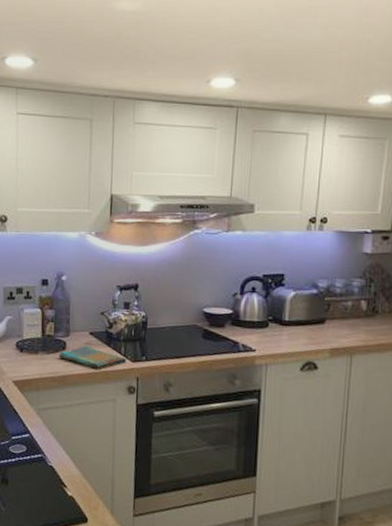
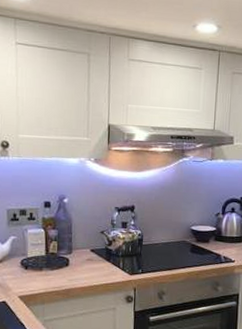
dish towel: present [58,346,127,369] -> none [62,262,125,282]

